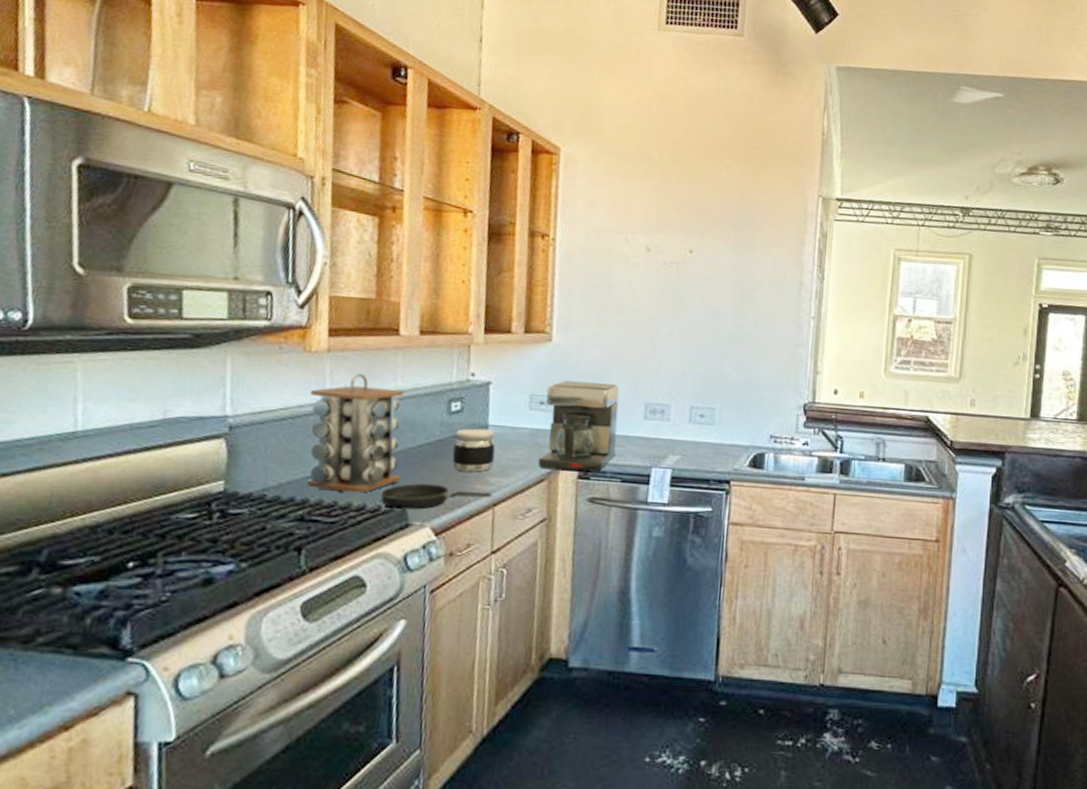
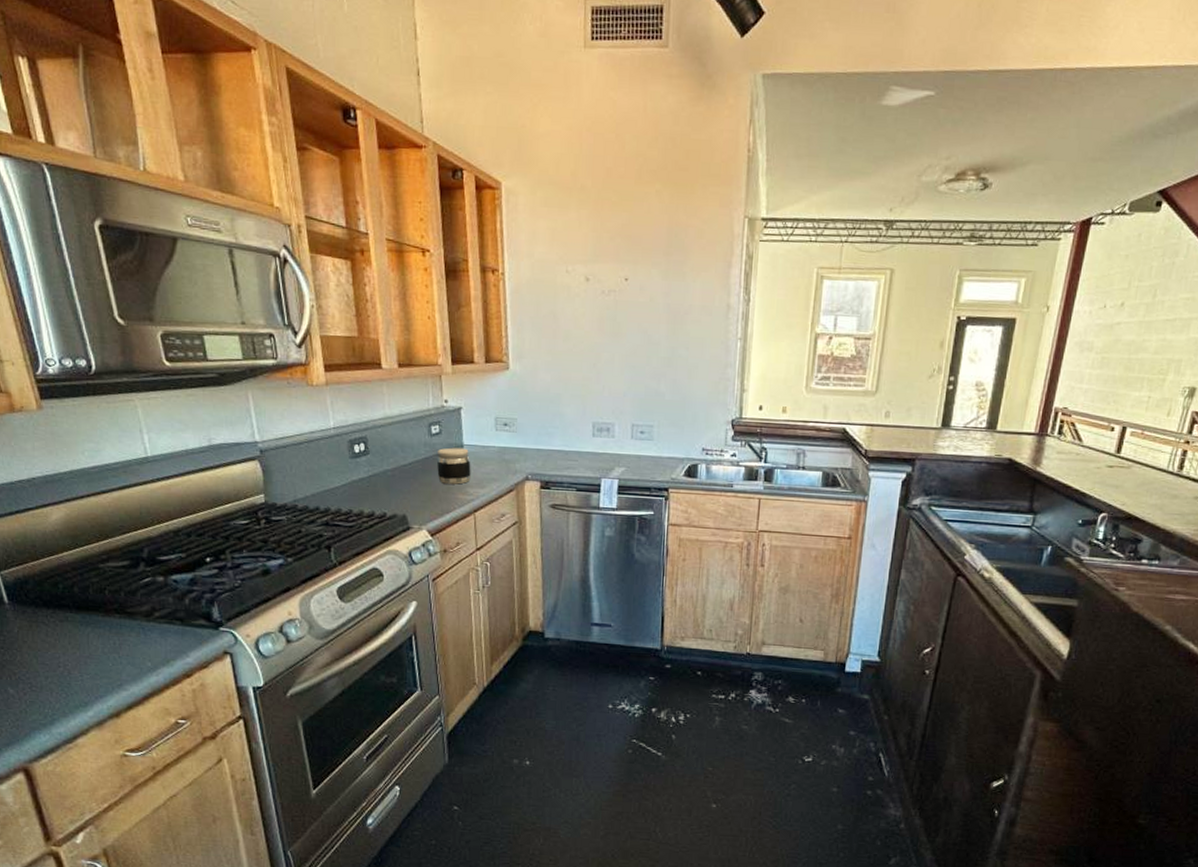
spice rack: present [307,374,404,493] -> none [318,403,399,503]
frying pan: present [380,483,492,511] -> none [384,494,472,516]
coffee maker: present [538,380,620,472] -> none [507,404,571,482]

